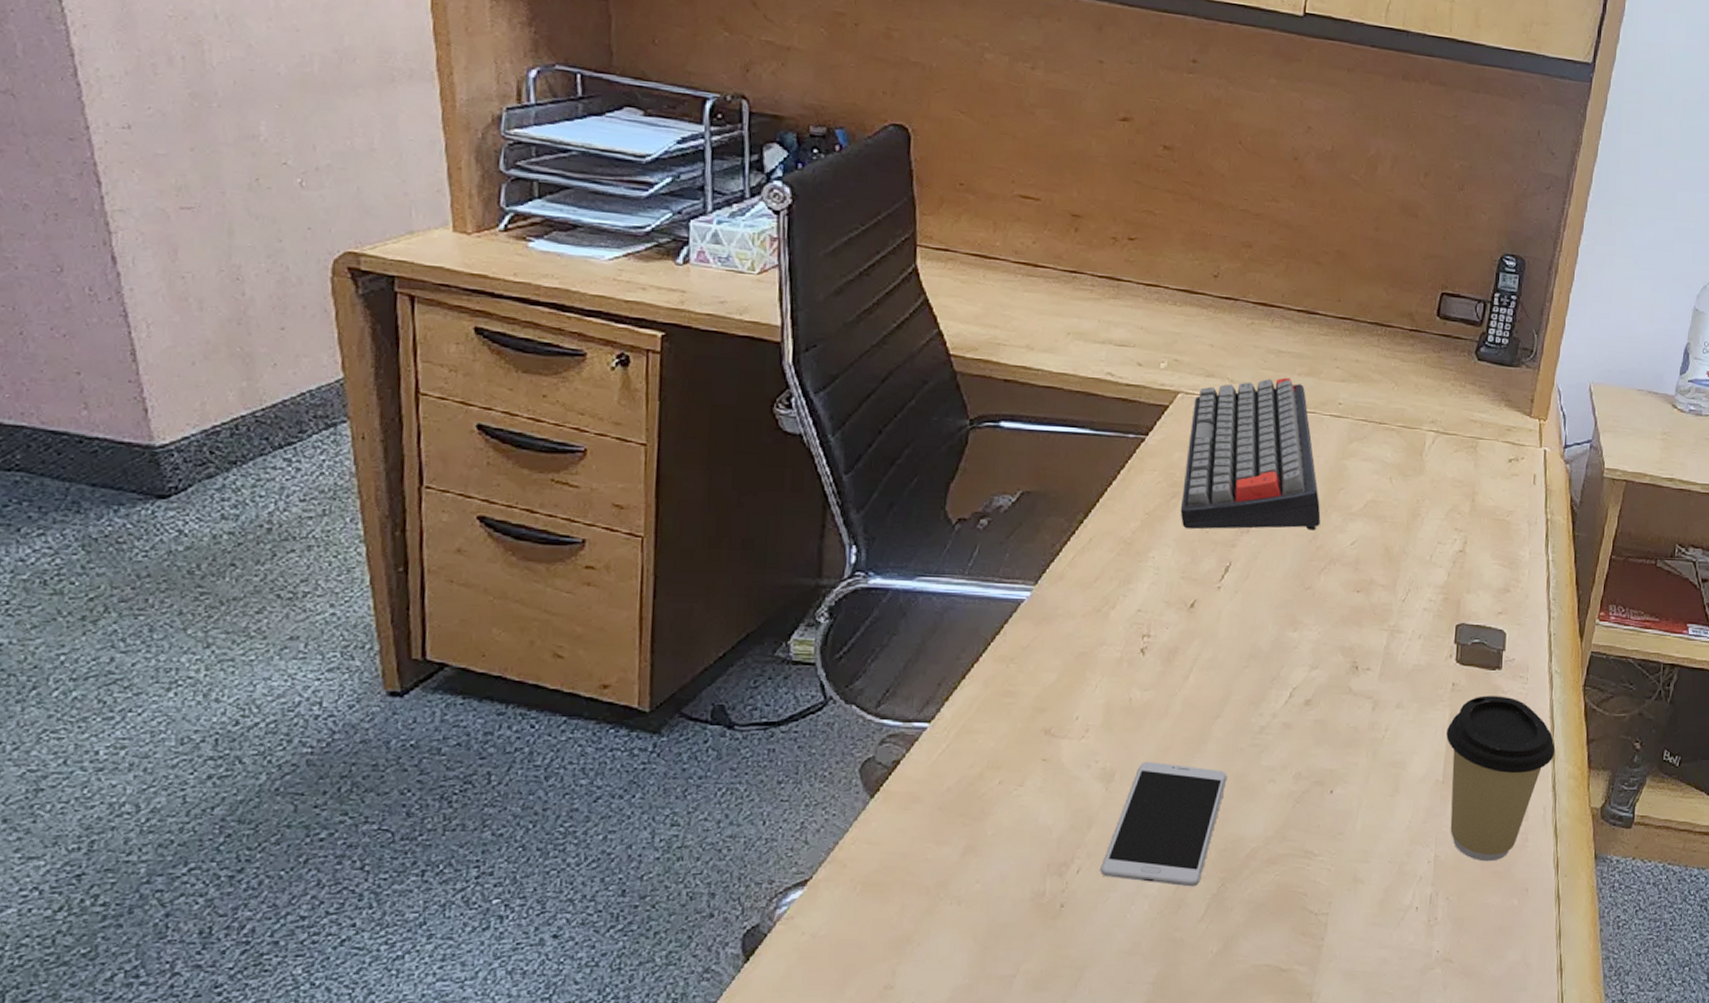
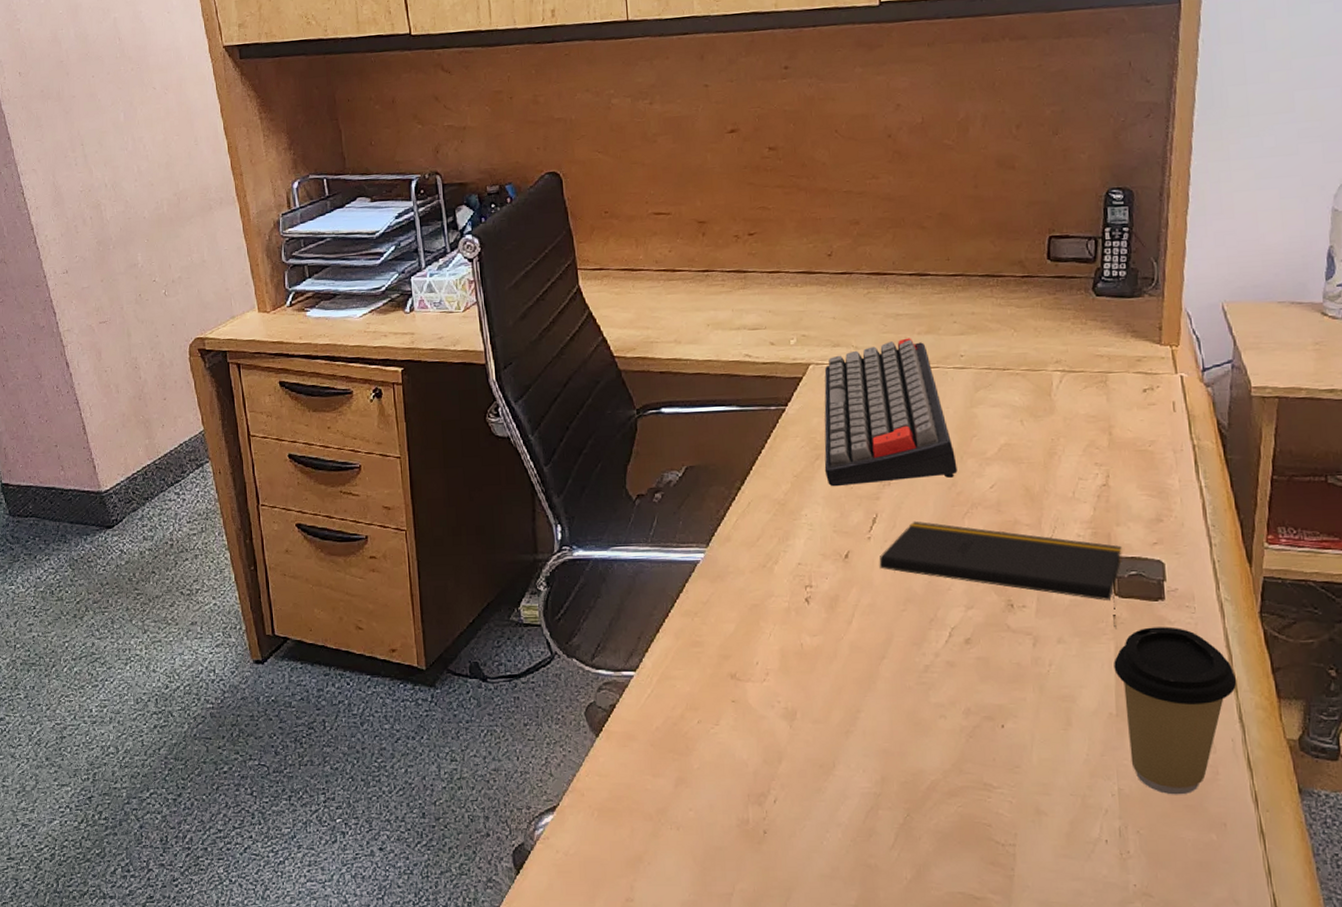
smartphone: present [1100,761,1228,887] -> none [794,700,900,817]
notepad: none [1226,572,1469,696] -> present [879,521,1122,629]

